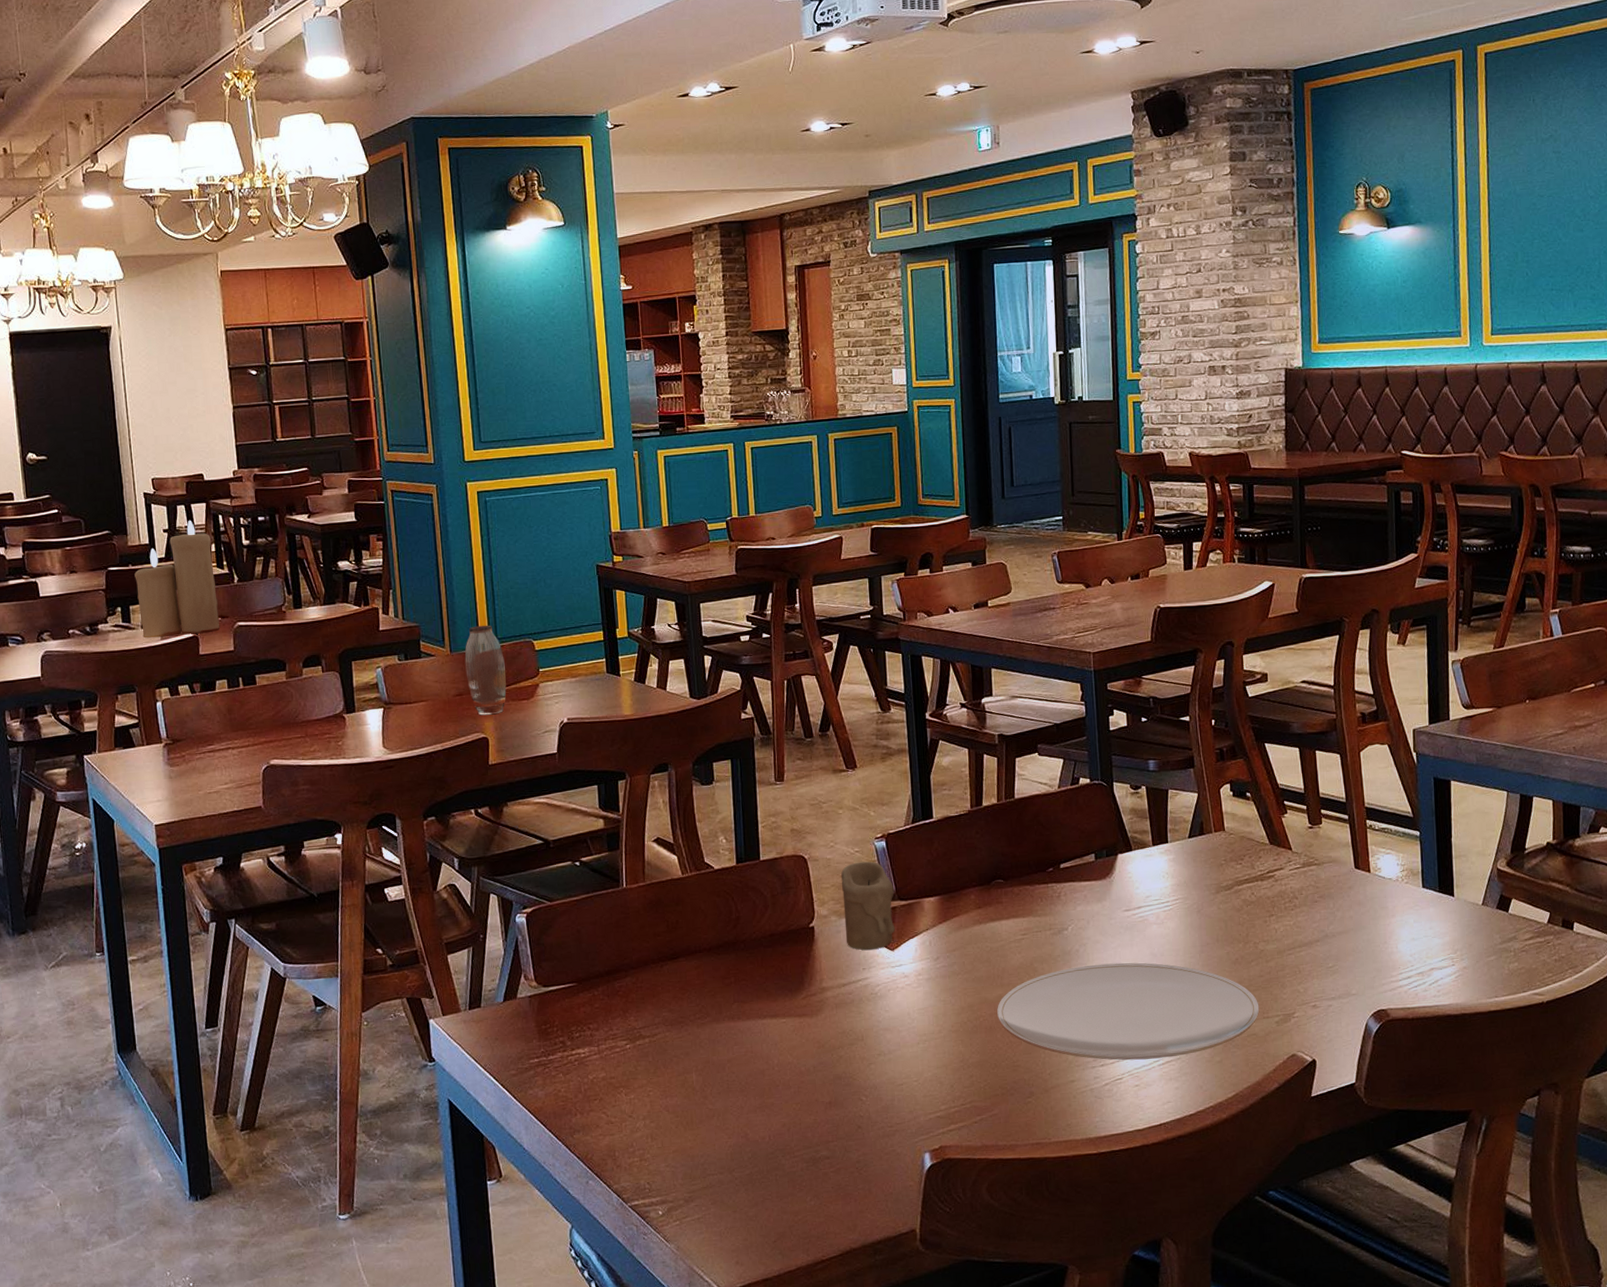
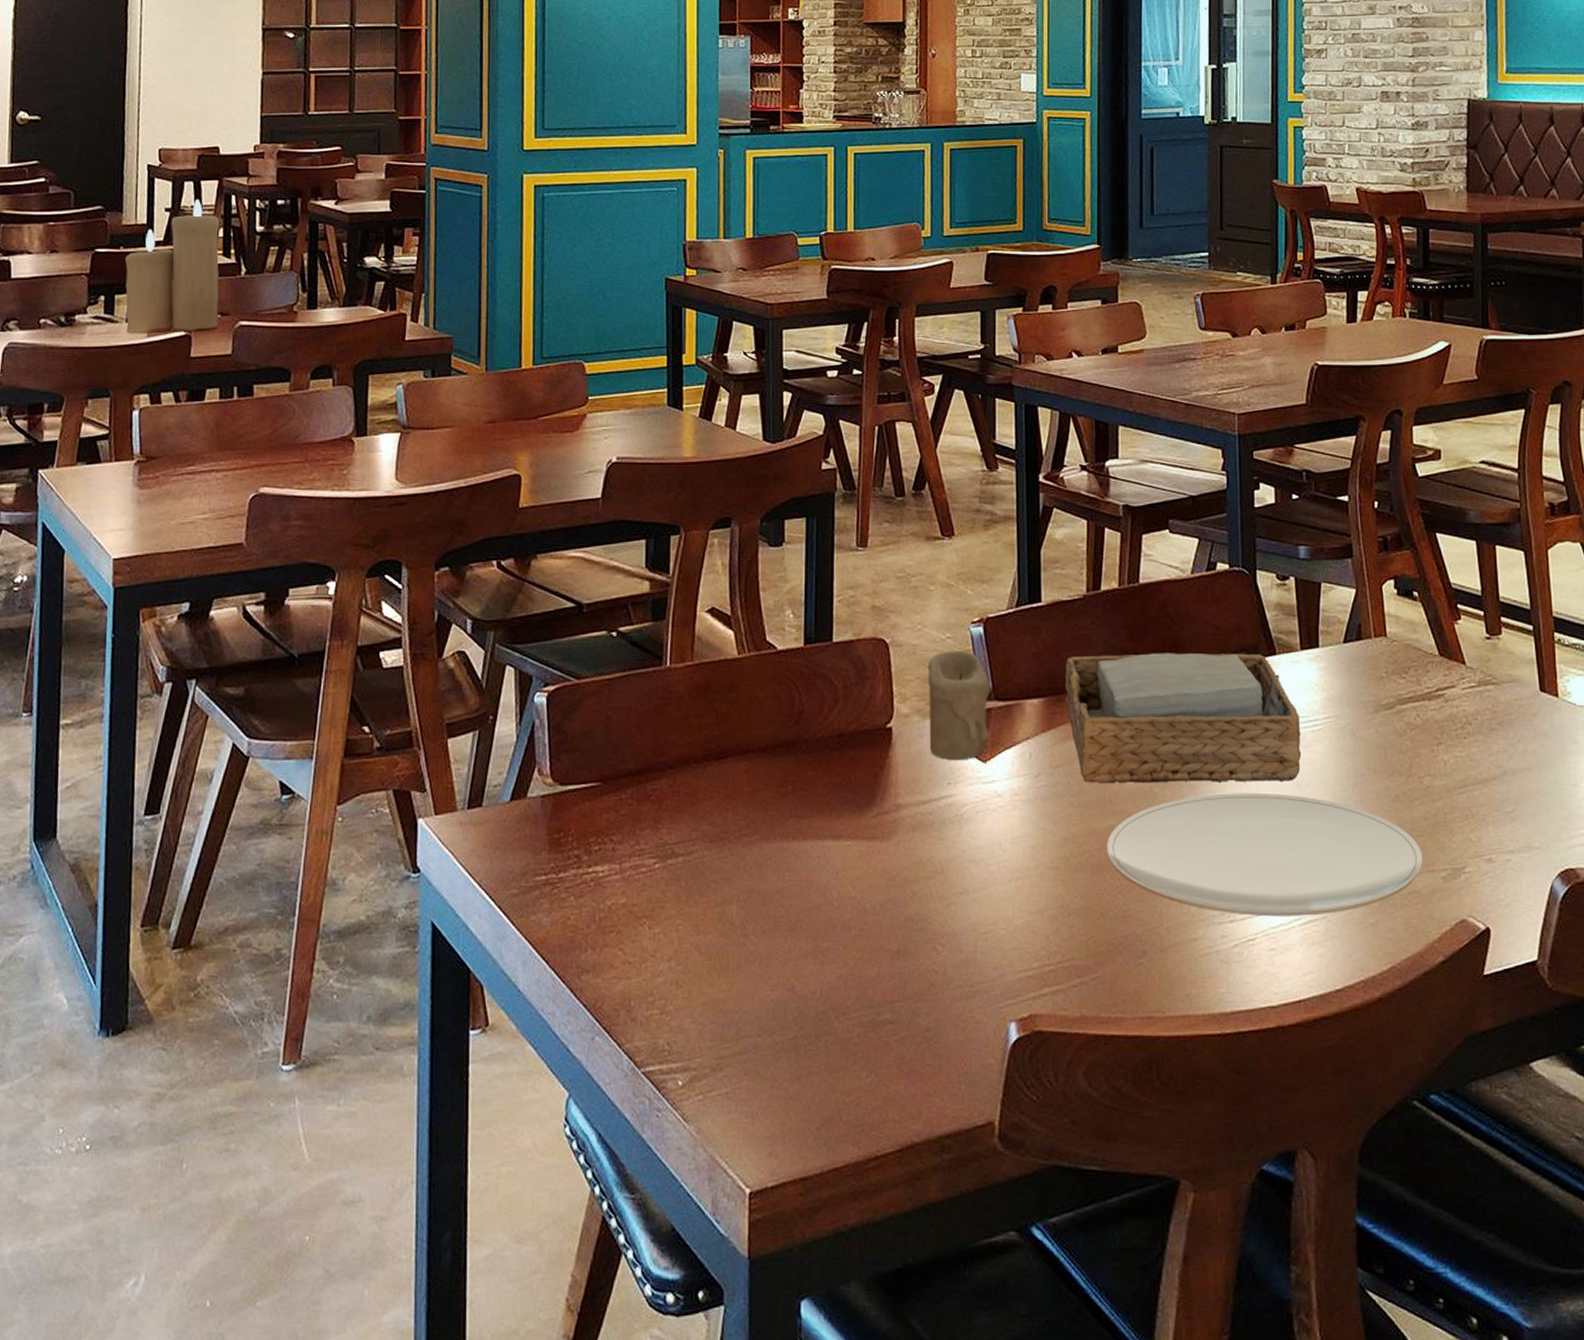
vase: present [464,625,507,715] -> none [501,341,550,448]
napkin holder: none [955,851,1156,962] -> present [1065,652,1302,783]

